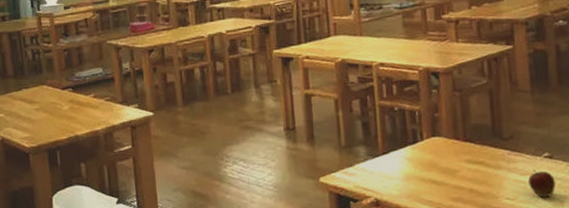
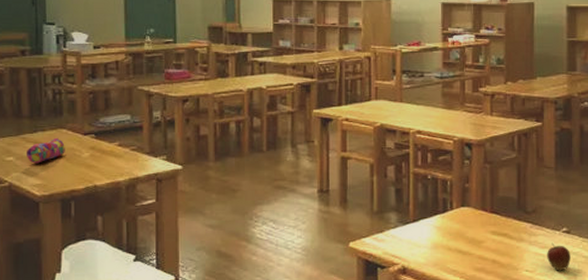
pencil case: none [13,93,48,119] -> present [25,137,65,164]

